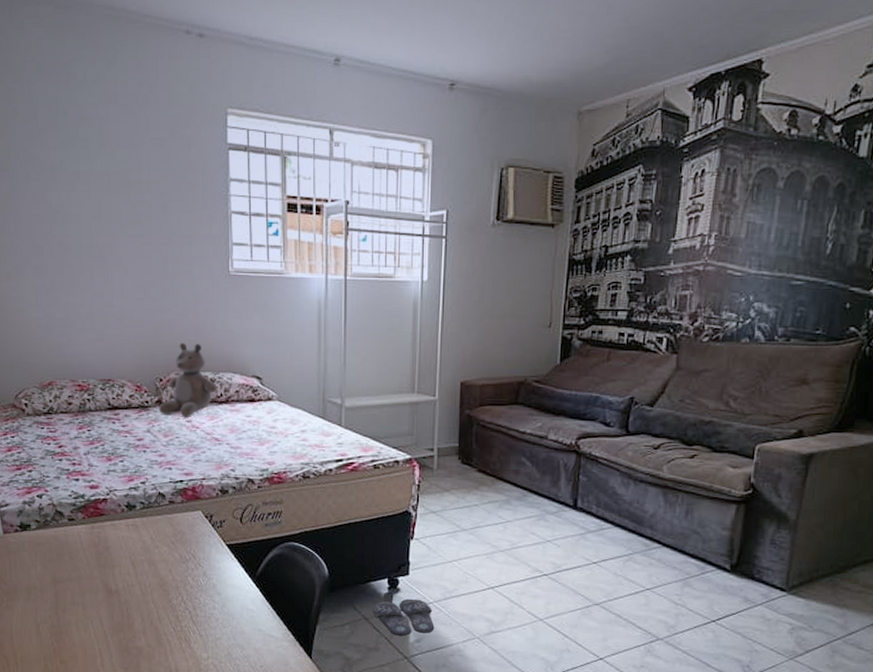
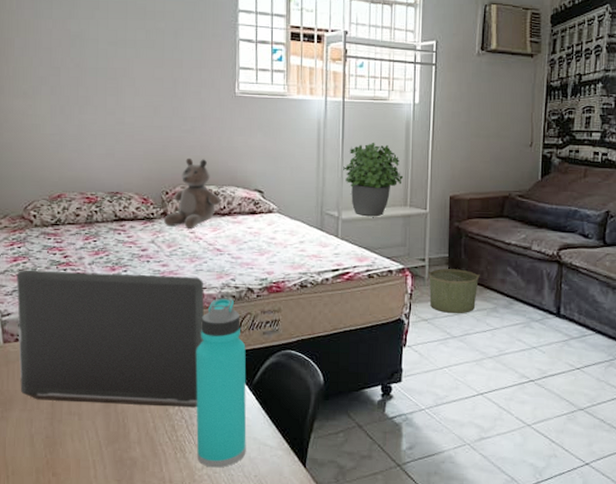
laptop computer: none [12,460,205,599] -> present [16,270,204,408]
water bottle: none [197,489,251,658] -> present [195,298,247,468]
potted plant: none [346,325,411,405] -> present [343,143,404,217]
slippers: present [374,598,435,636] -> none [367,405,427,443]
basket: none [436,459,492,505] -> present [427,269,480,313]

